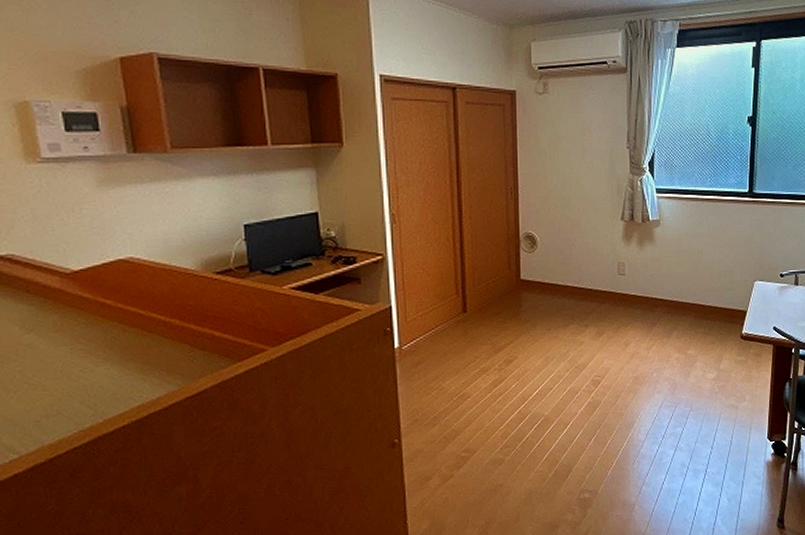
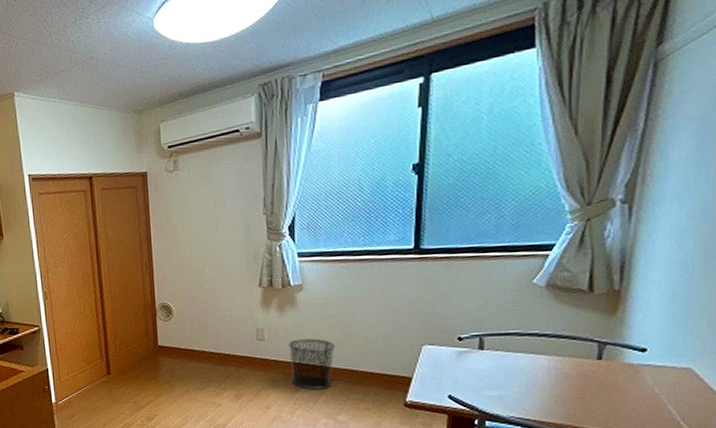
waste bin: none [647,273,687,325] -> present [289,338,336,390]

